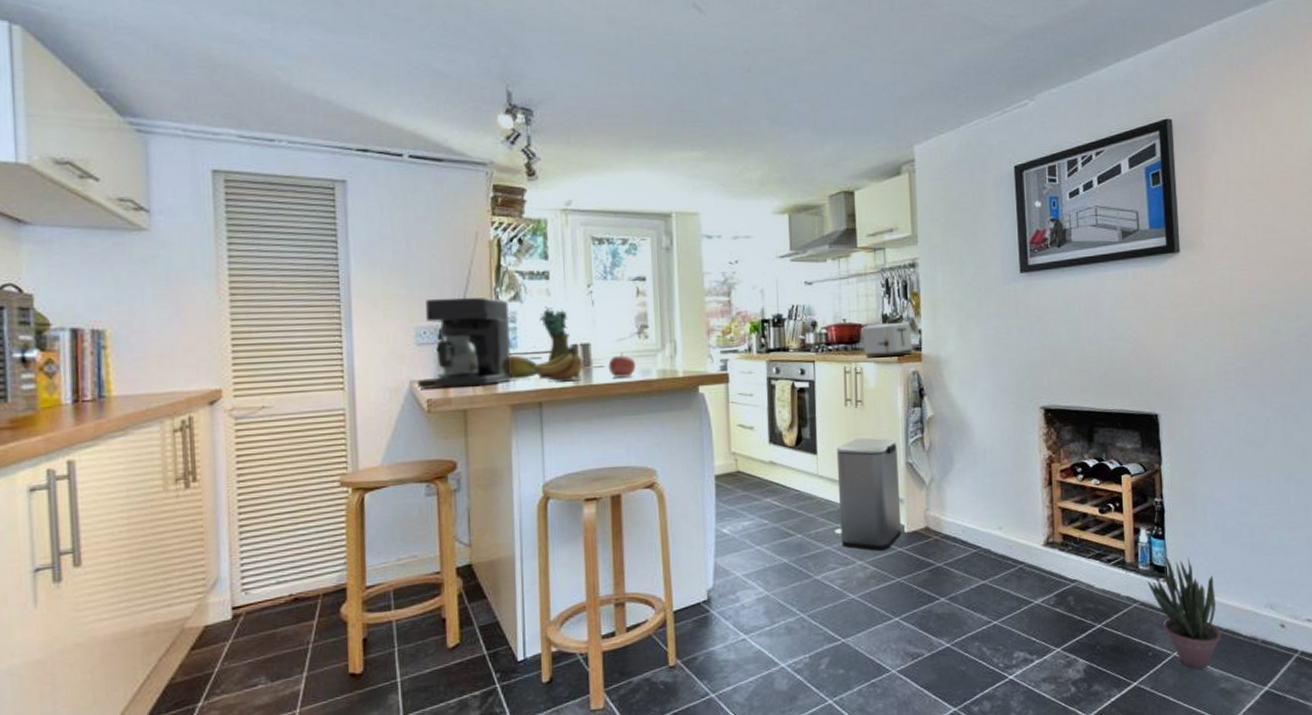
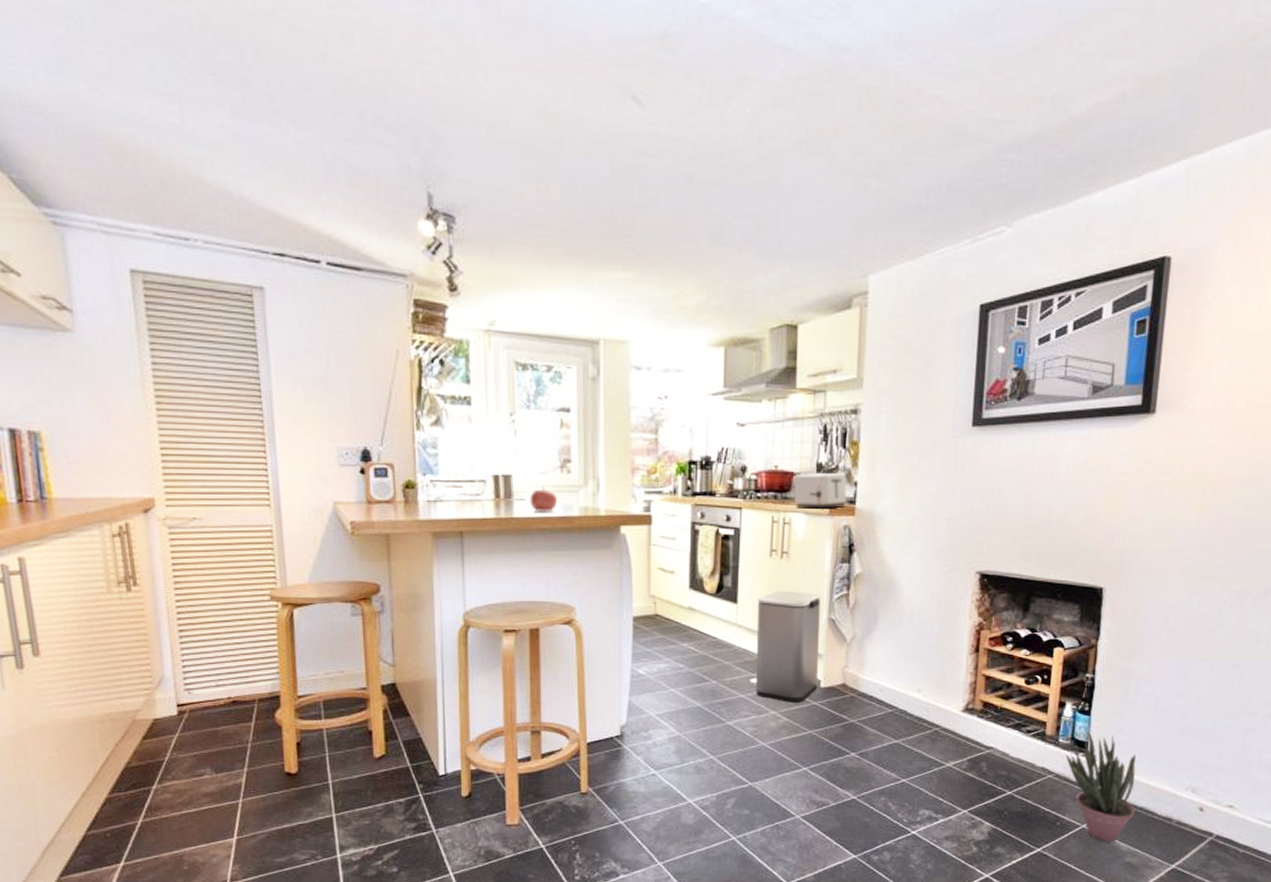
coffee maker: present [417,297,514,389] -> none [341,418,436,512]
fruit: present [509,355,538,380] -> none [430,482,459,508]
fruit: present [531,345,584,382] -> none [453,475,505,513]
vase: present [539,307,571,362] -> none [461,434,492,491]

